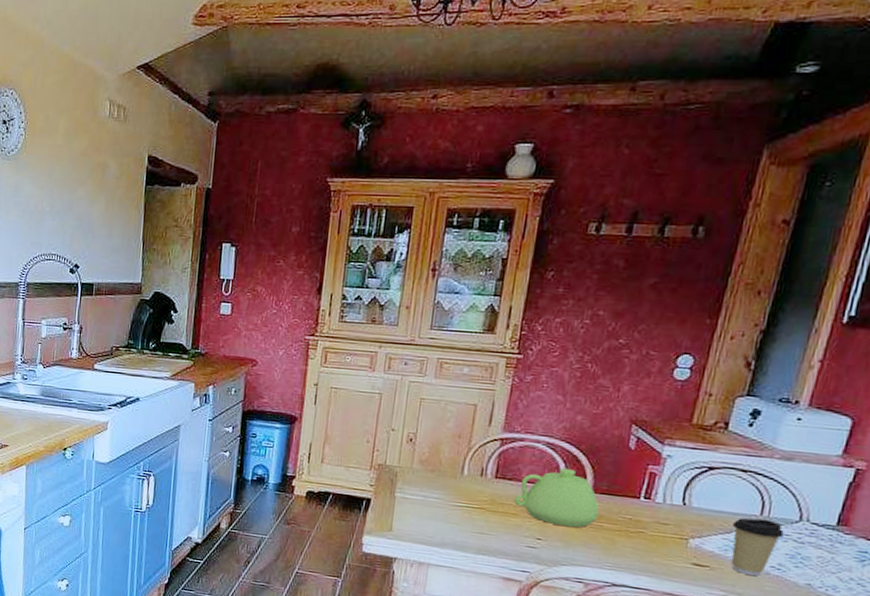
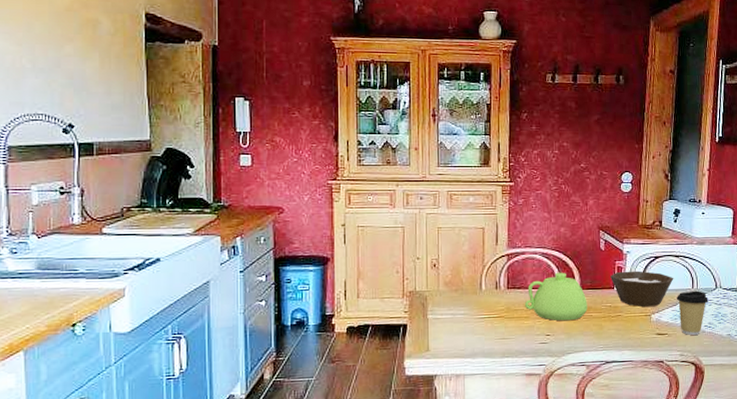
bowl: none [637,478,734,529] -> present [610,271,674,307]

